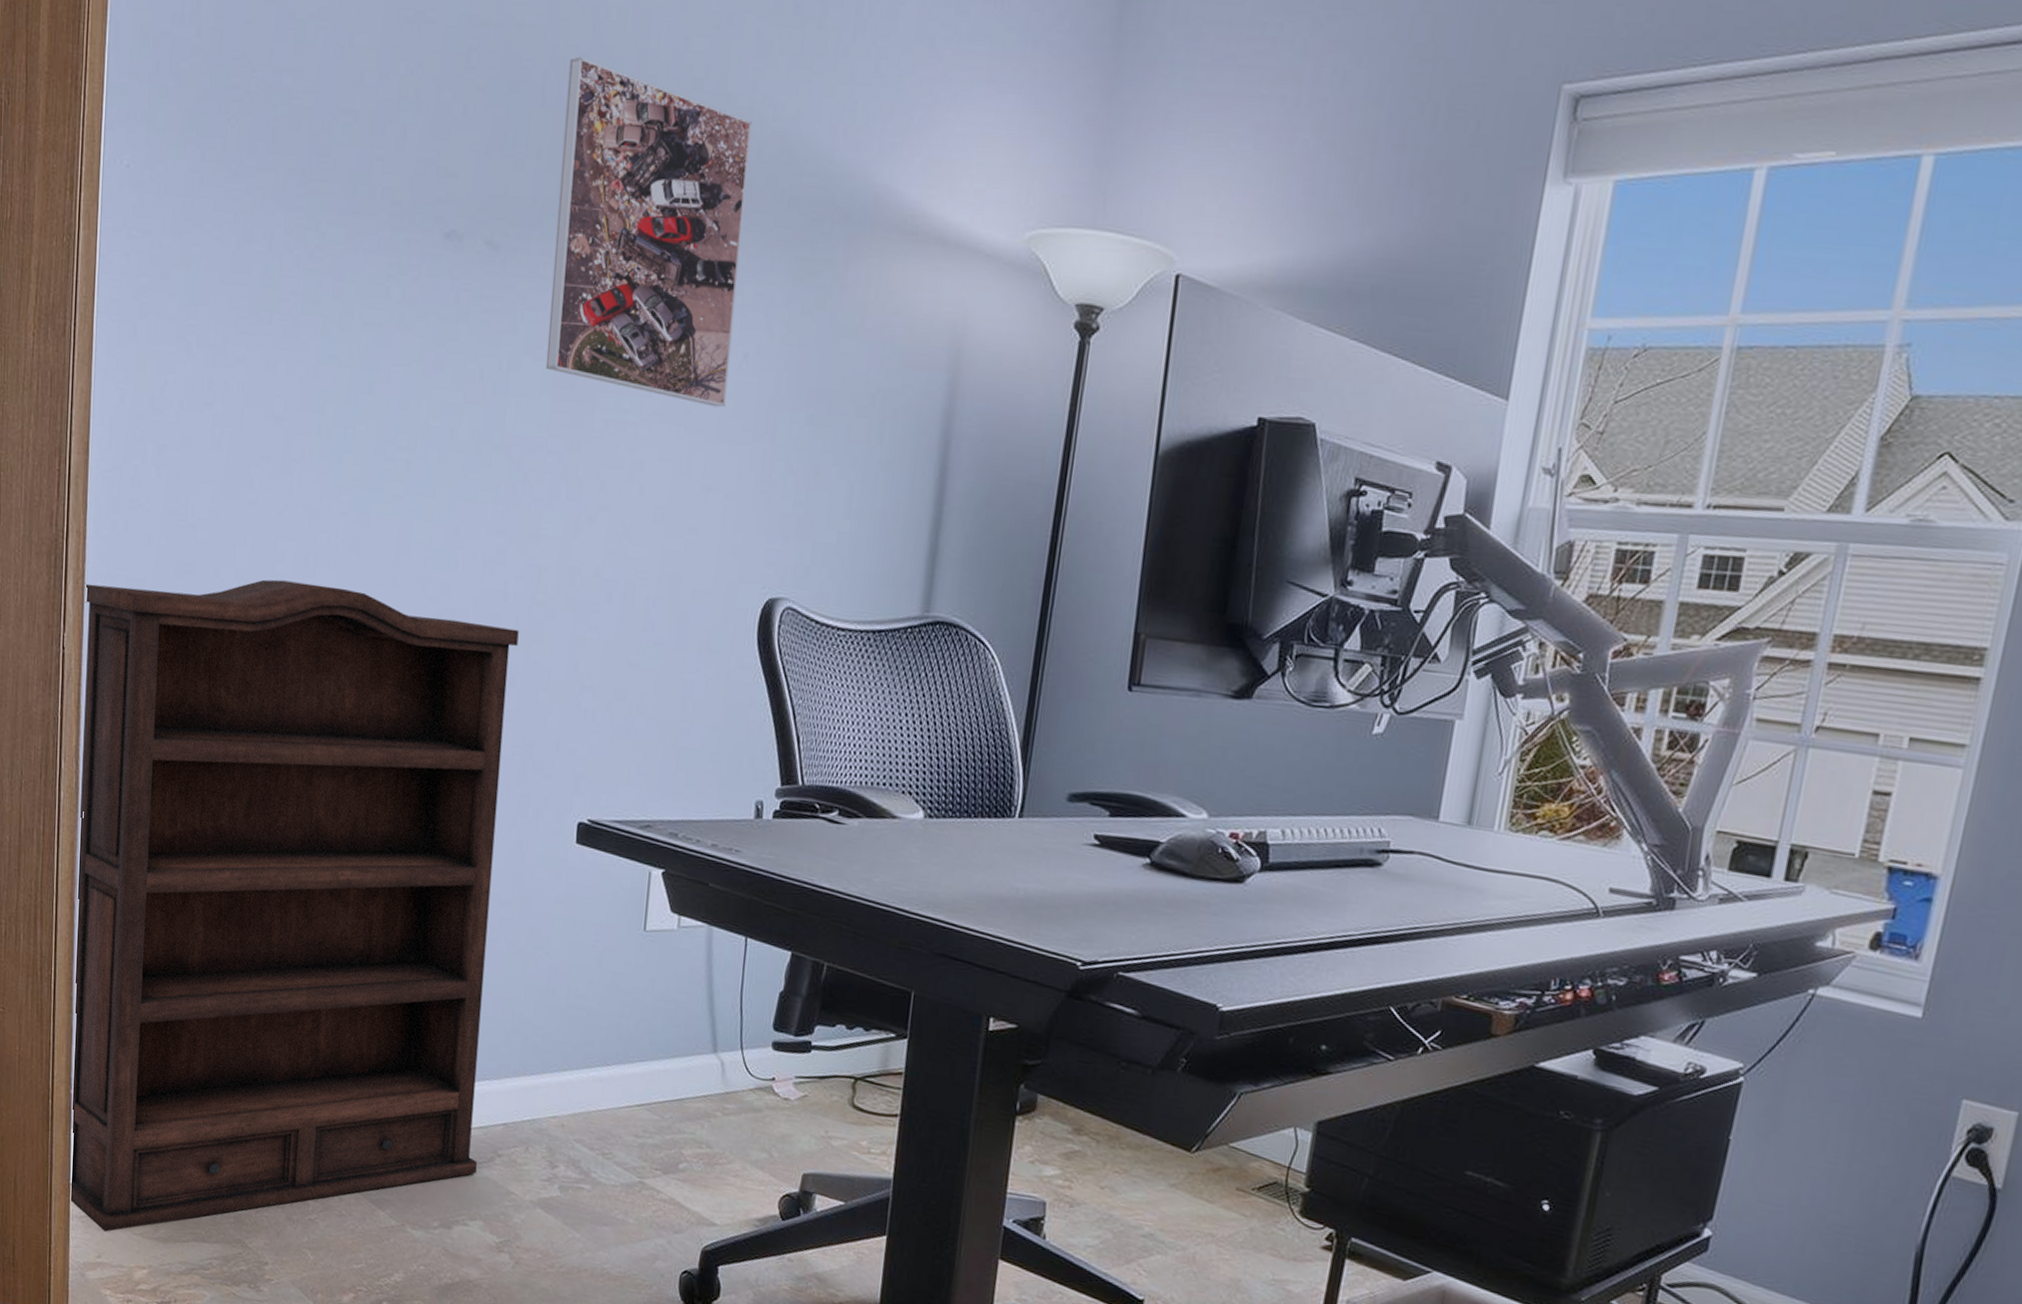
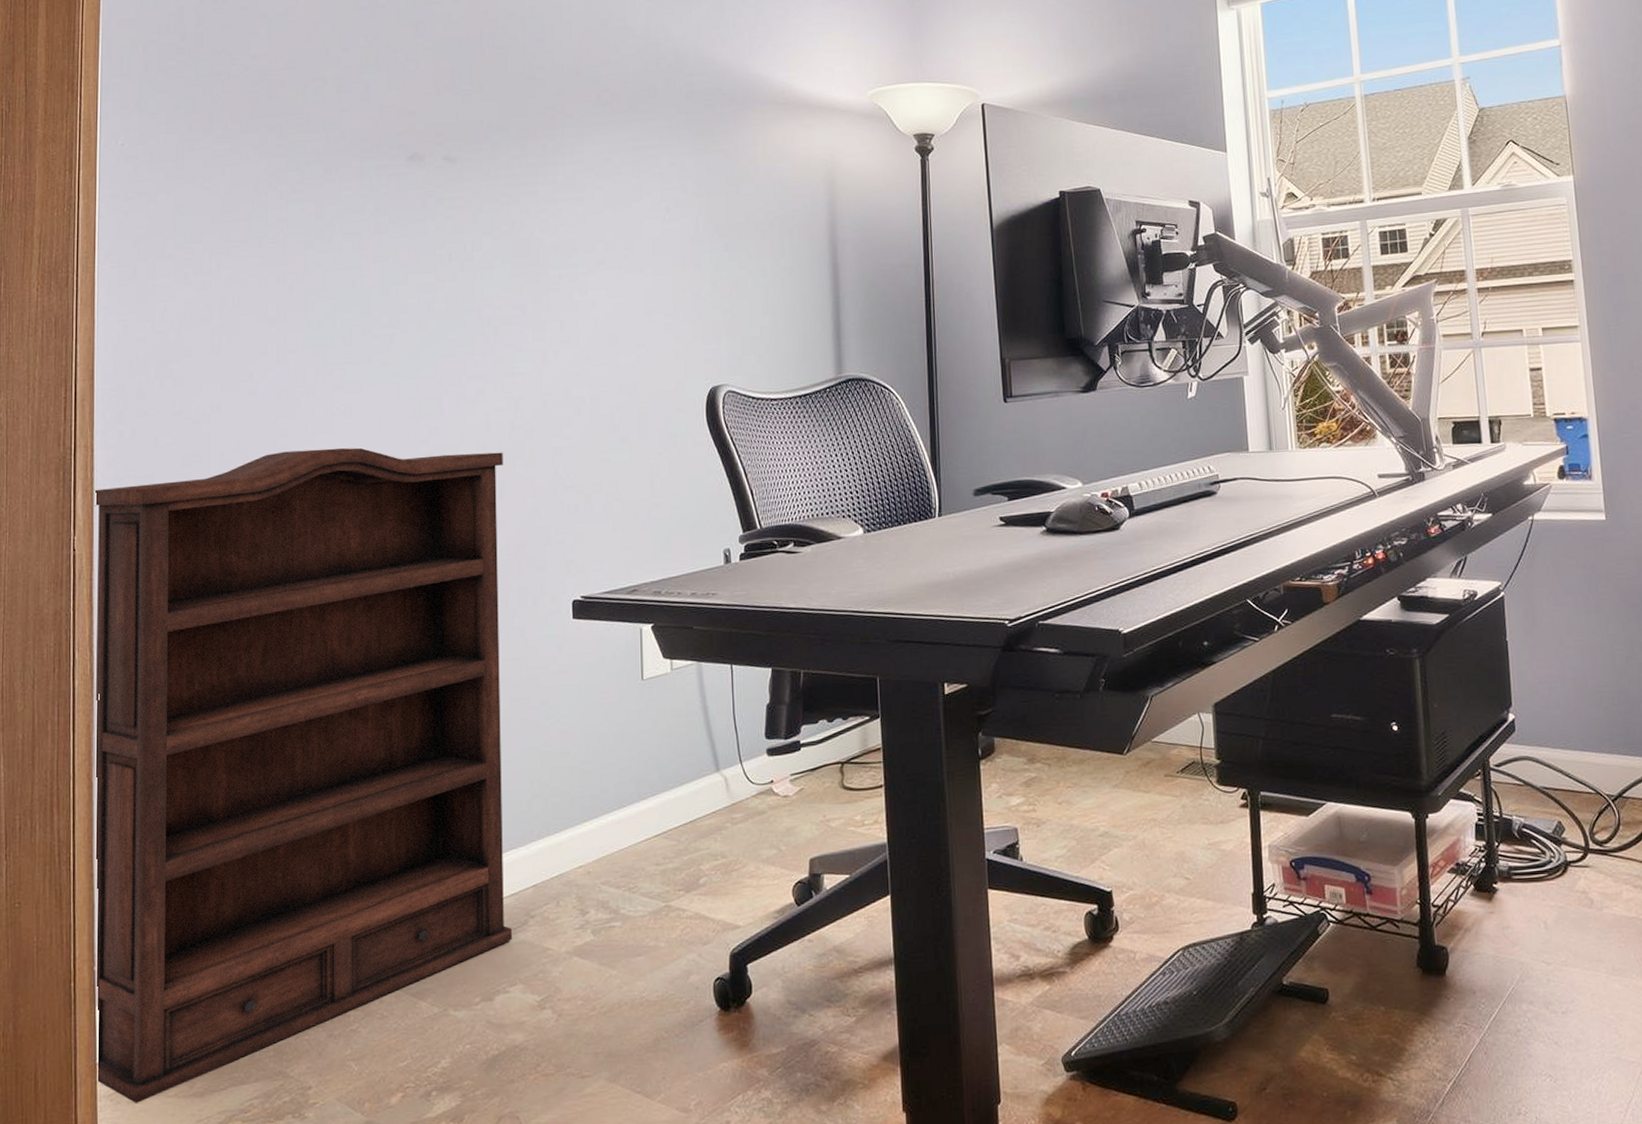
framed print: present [545,56,752,408] -> none [500,16,656,251]

